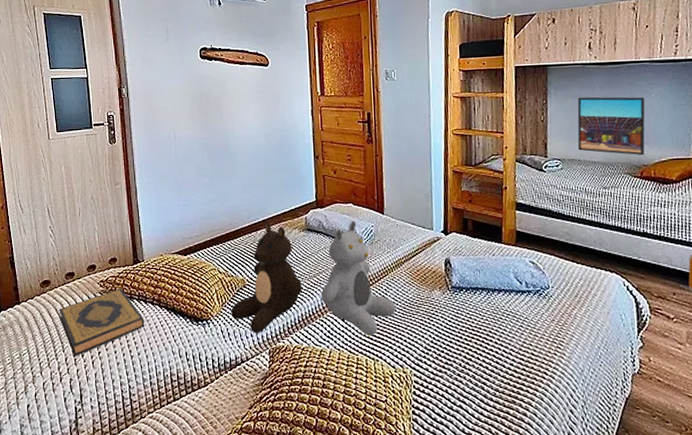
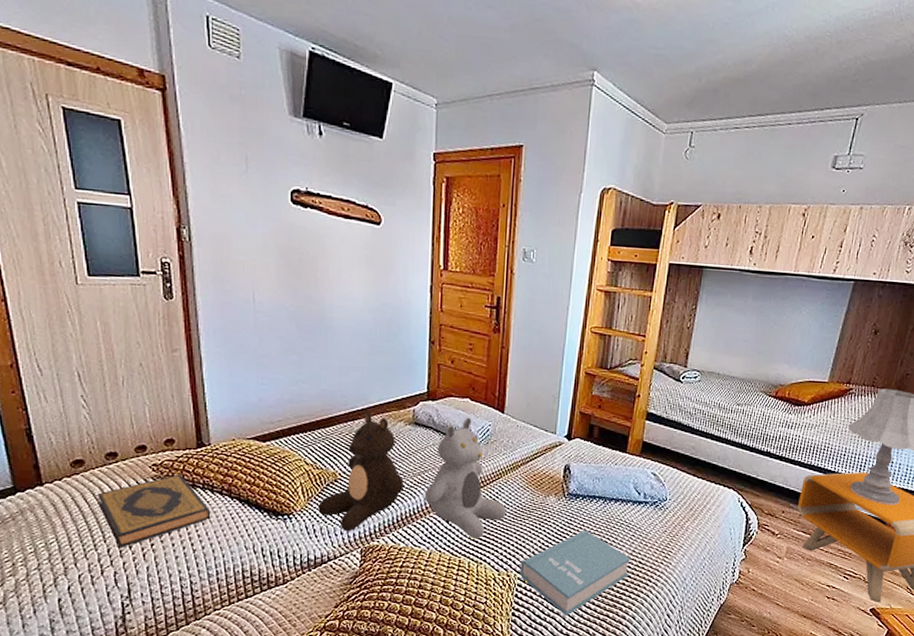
book: none [414,322,523,413] -> present [519,530,631,616]
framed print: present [577,96,645,156] -> none [719,306,796,375]

